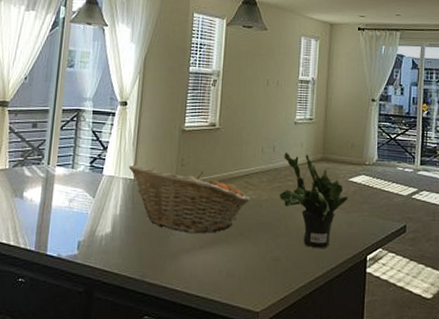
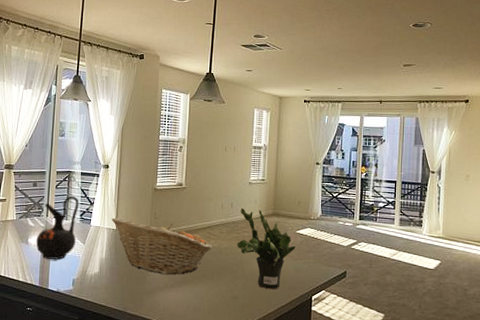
ceramic jug: none [32,139,90,217] -> present [35,196,79,260]

